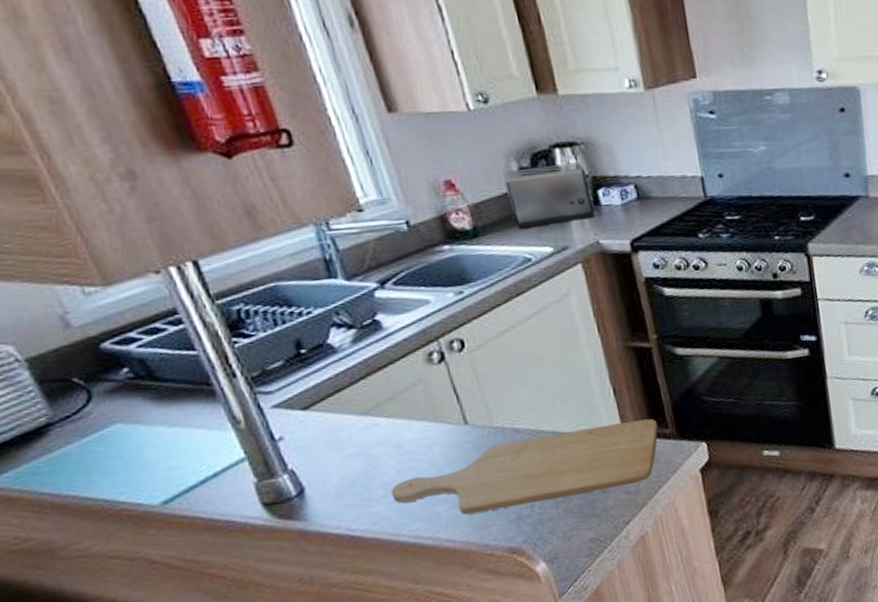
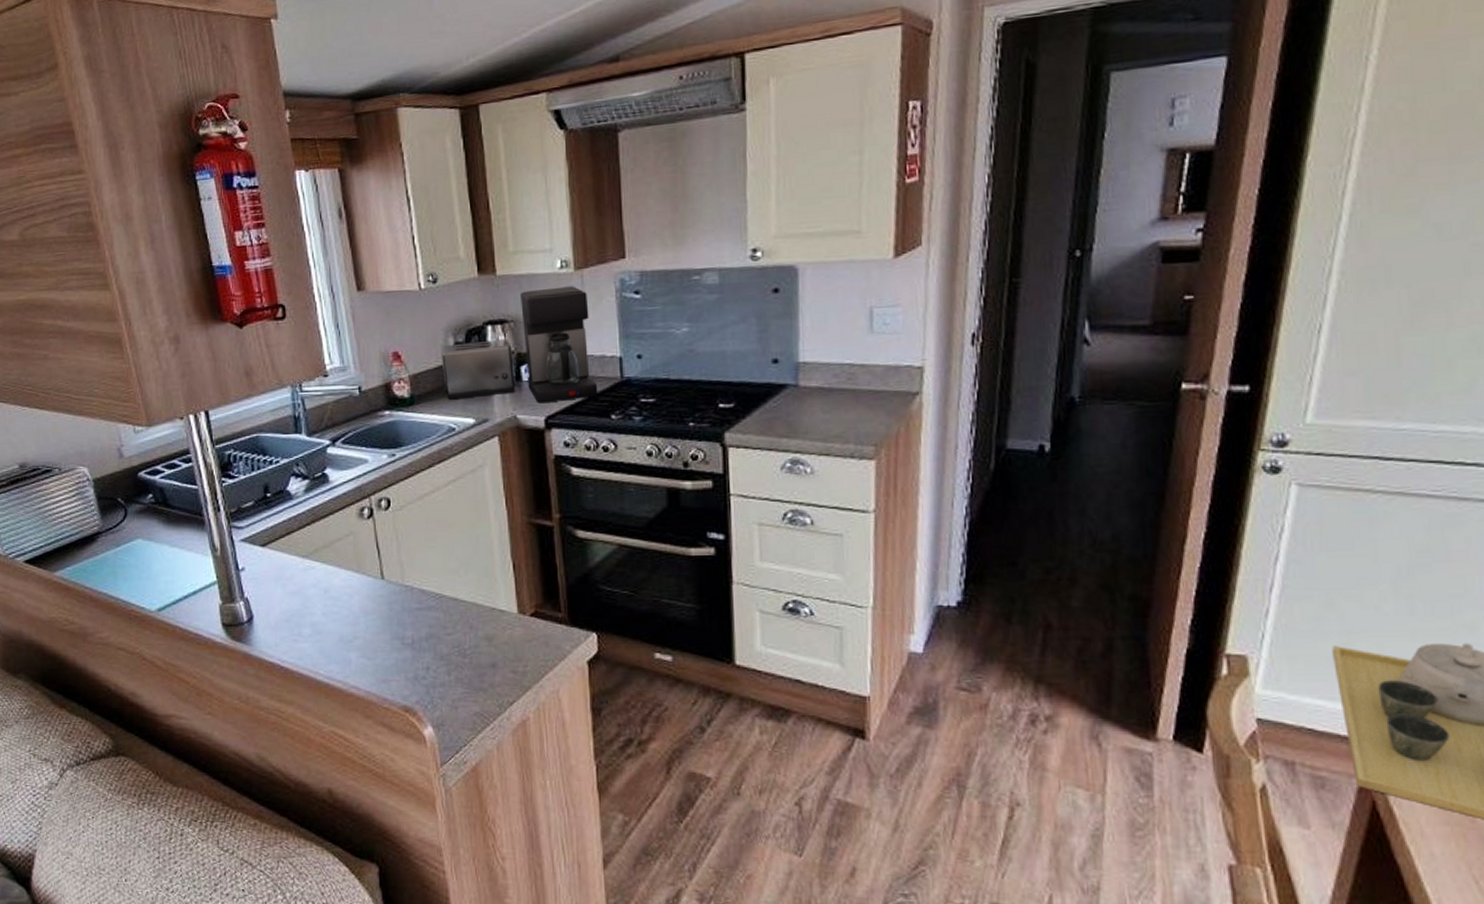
chopping board: present [391,418,659,515] -> none [316,599,551,666]
coffee maker: none [588,106,683,227] -> present [520,286,598,404]

